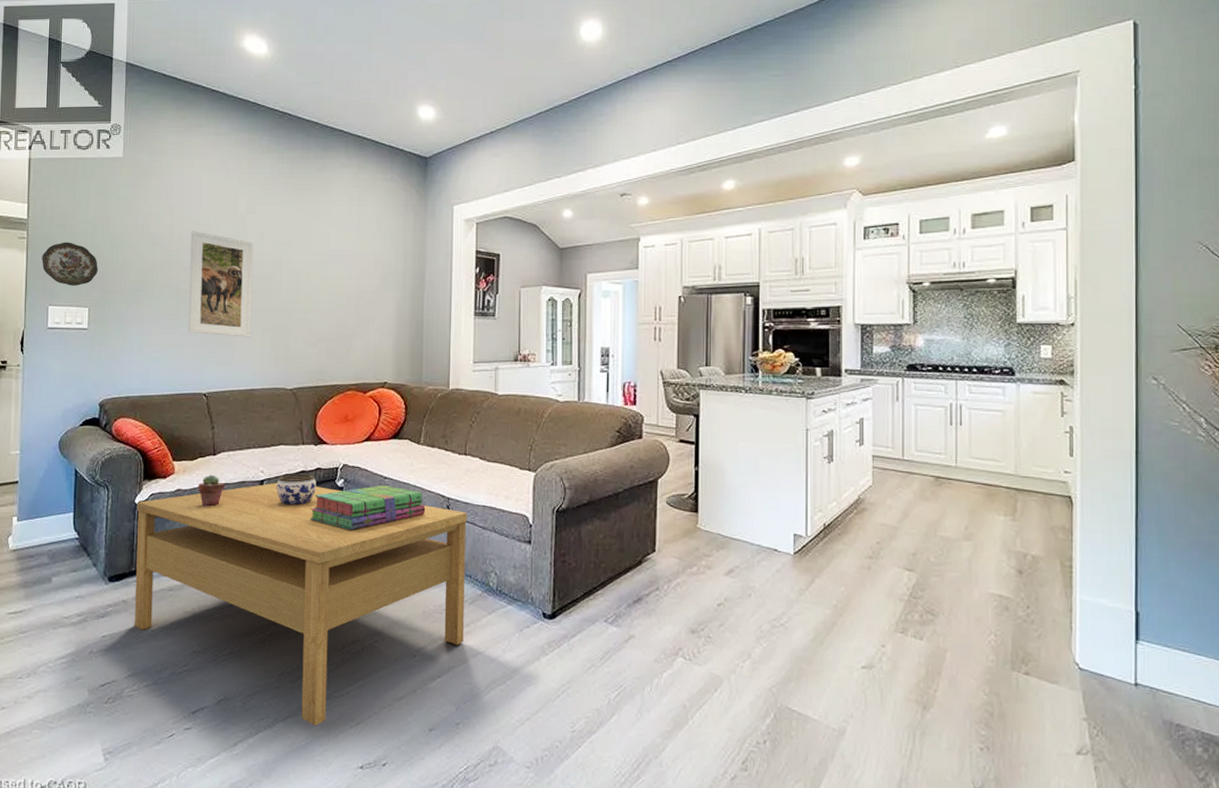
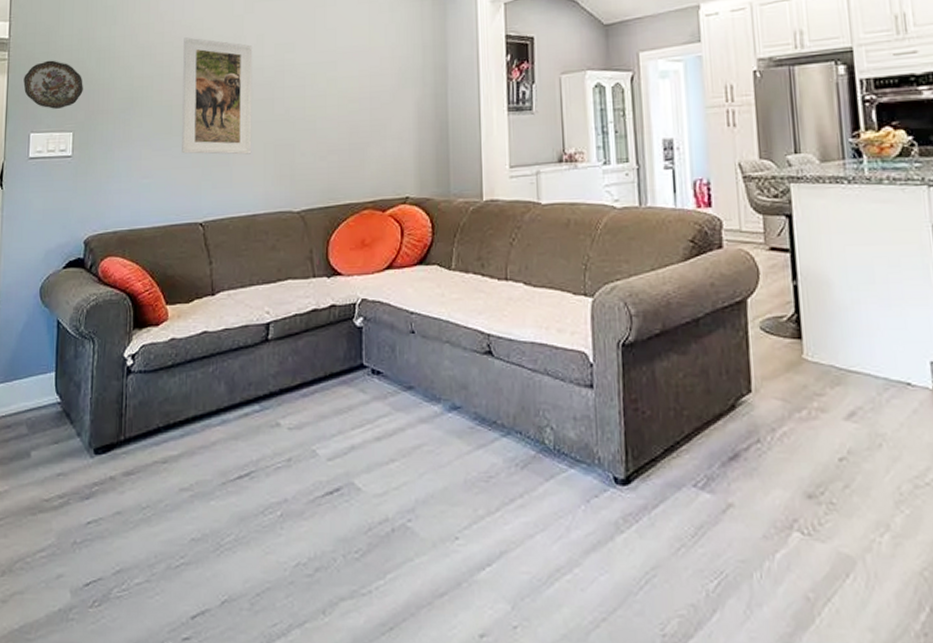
coffee table: present [134,483,467,726] -> none [123,326,517,633]
potted succulent: present [197,474,225,507] -> none [194,319,226,358]
jar: present [276,474,316,506] -> none [285,313,331,352]
stack of books: present [310,484,426,530] -> none [324,321,462,380]

